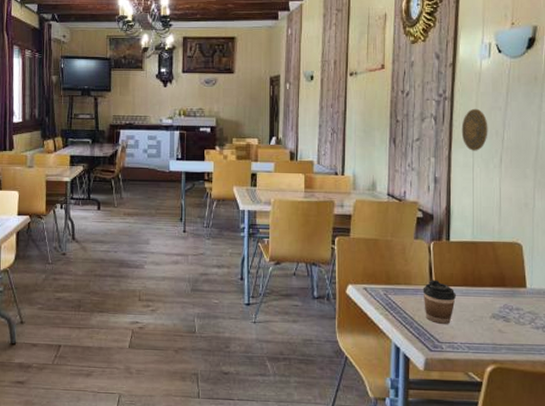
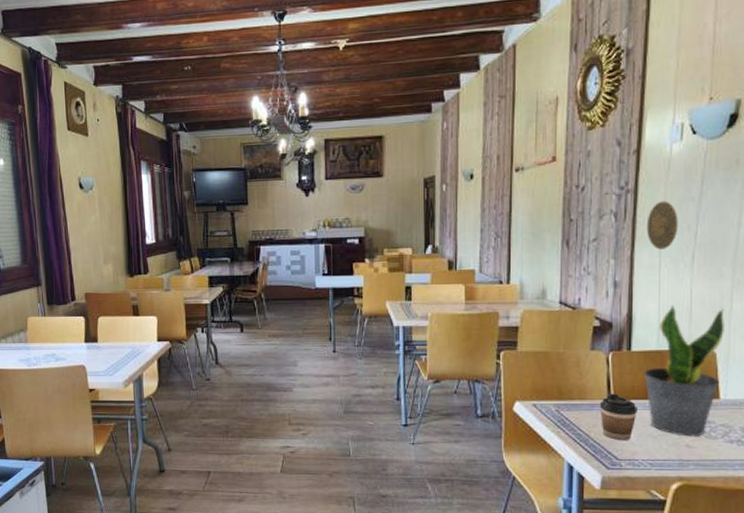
potted plant: none [461,200,530,322] -> present [643,304,726,437]

